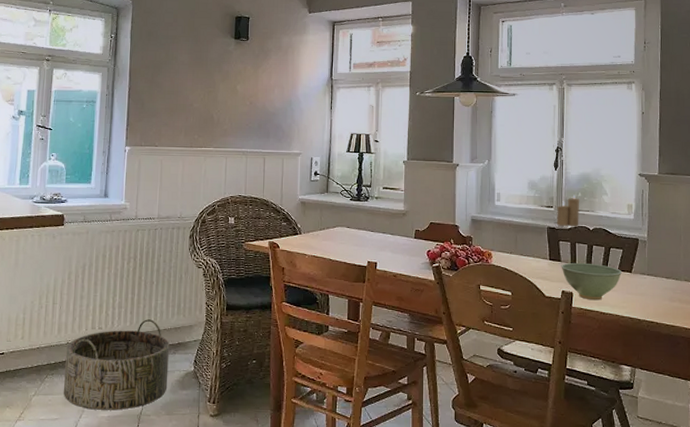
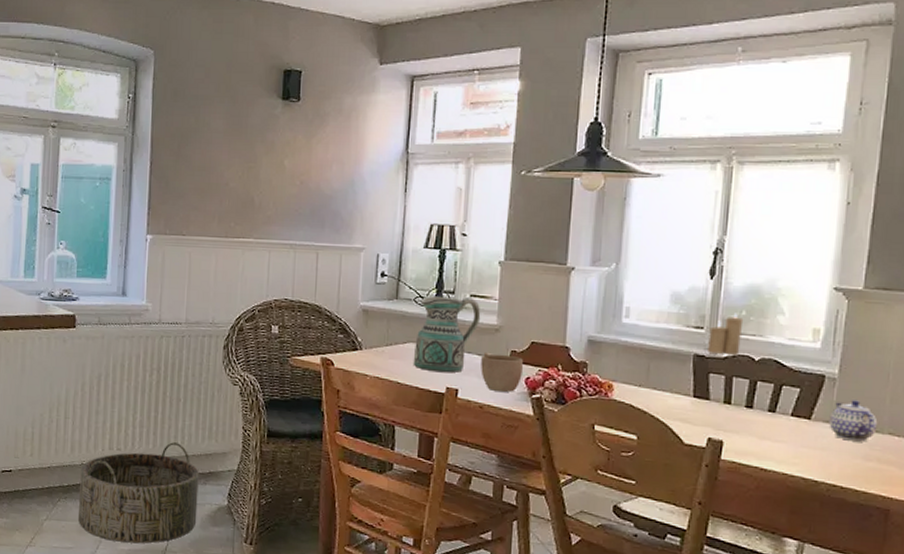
ceramic pitcher: none [341,189,392,250] -> present [413,295,481,373]
cup: none [393,232,425,263] -> present [480,352,523,392]
bowl: present [561,262,622,301] -> none [709,402,796,453]
teapot: none [644,255,677,288] -> present [829,399,878,442]

